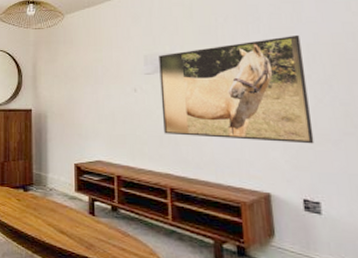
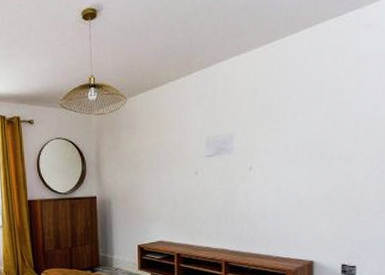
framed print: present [159,34,314,144] -> none [221,109,359,216]

